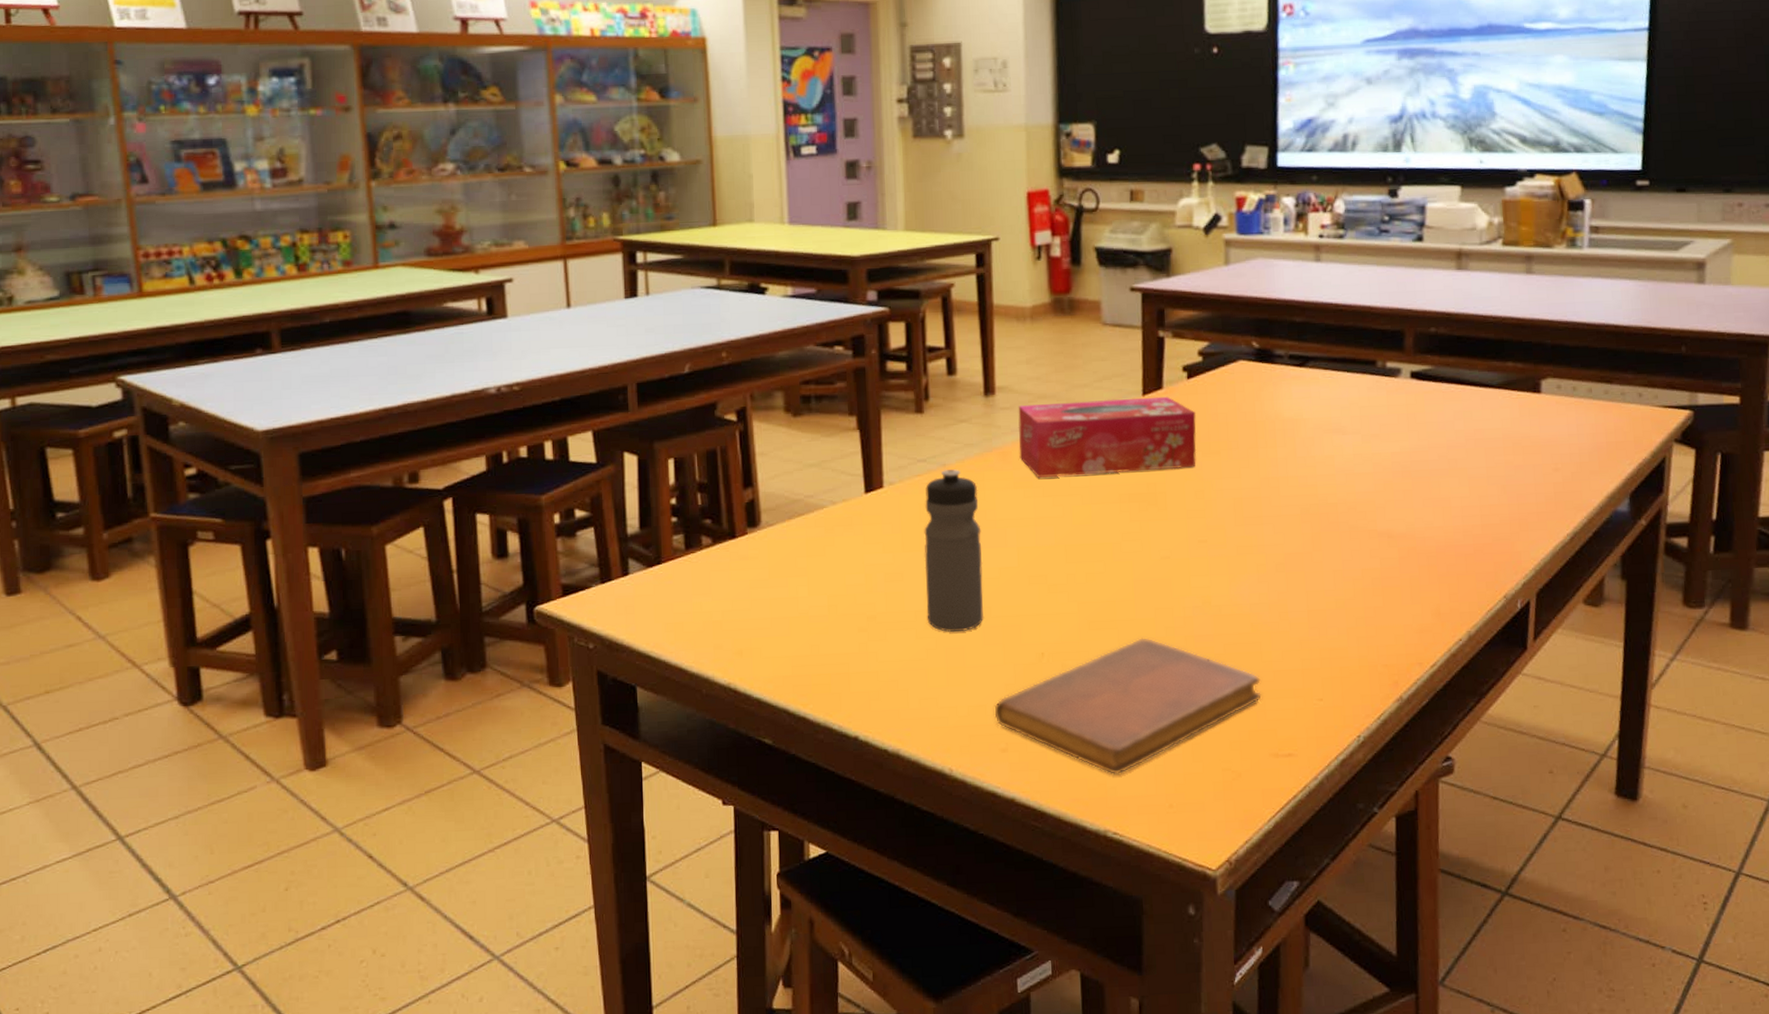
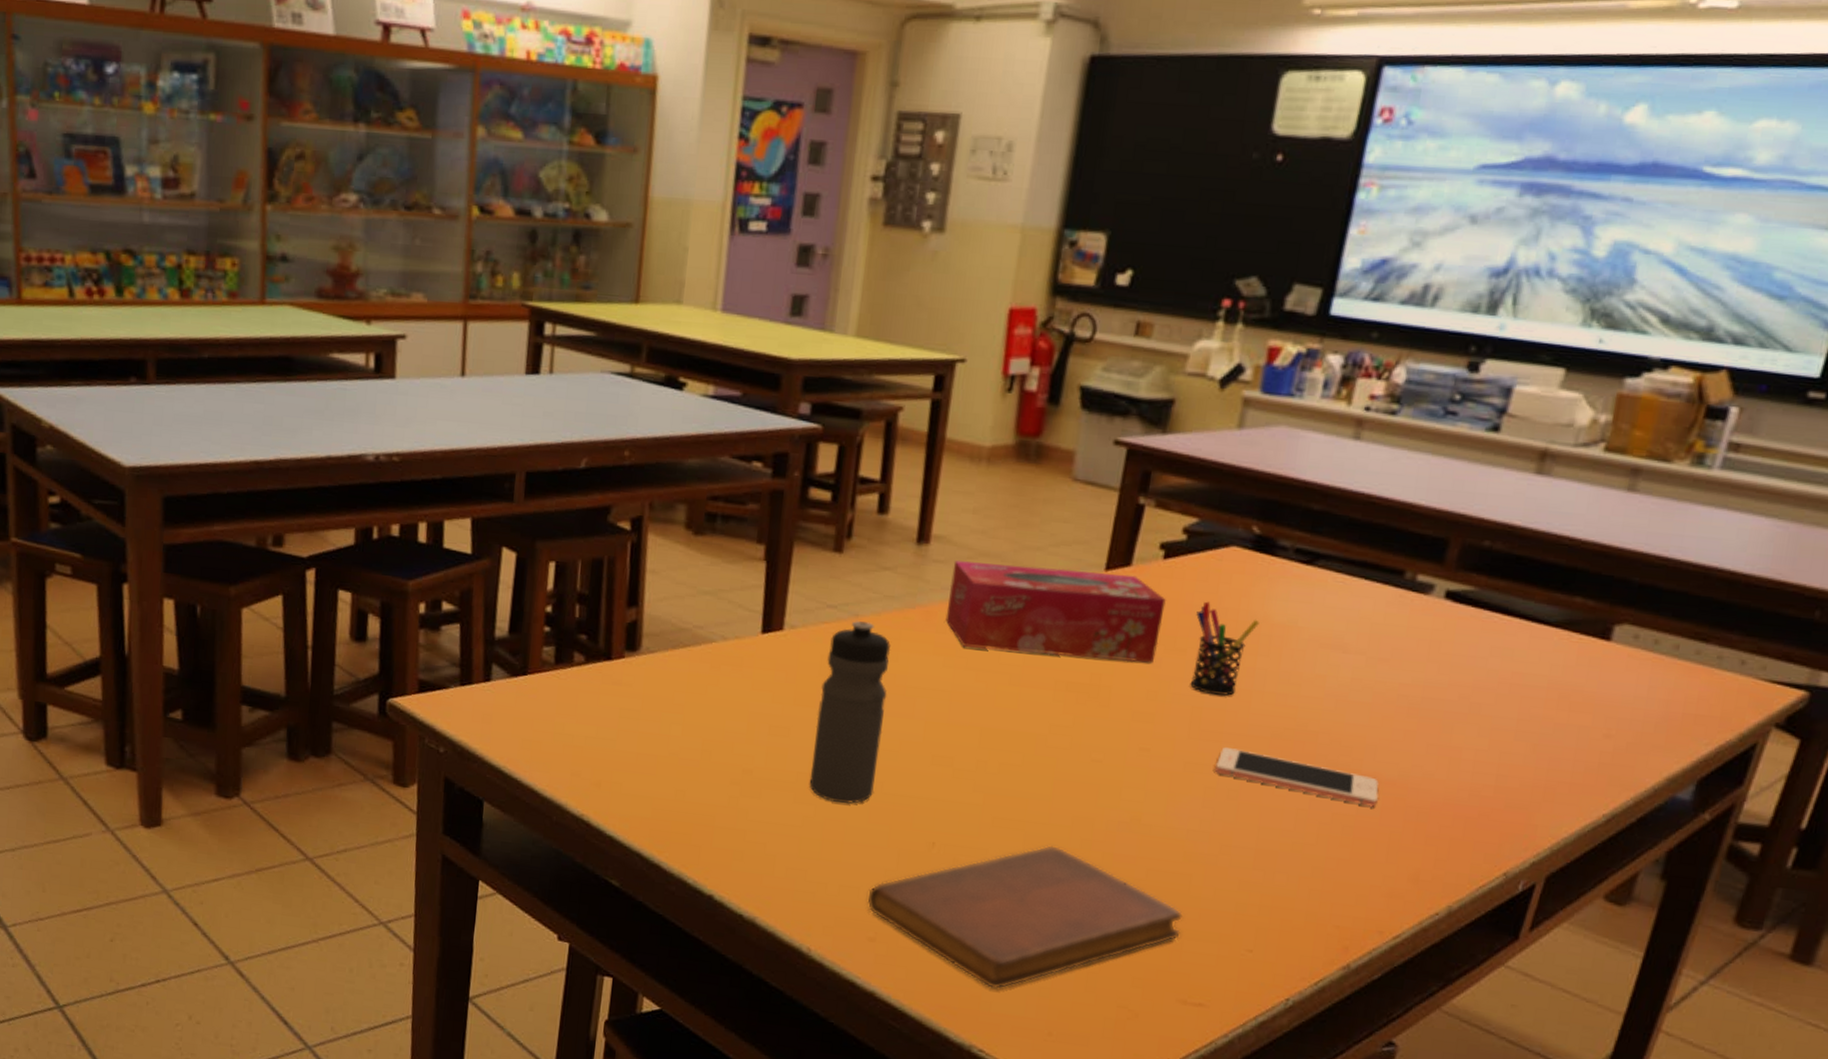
pen holder: none [1222,409,1273,486] -> present [1190,601,1259,696]
cell phone: none [1262,528,1395,559] -> present [1215,747,1379,807]

